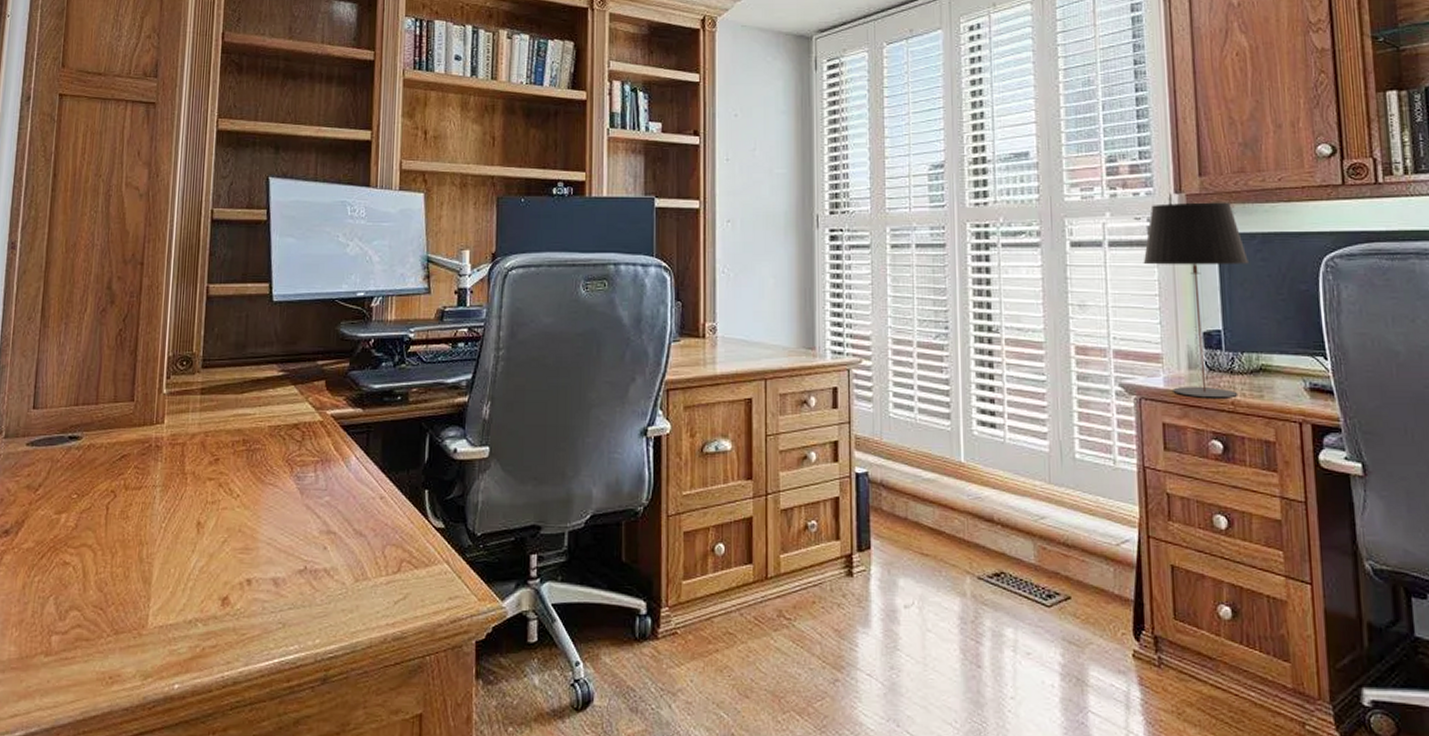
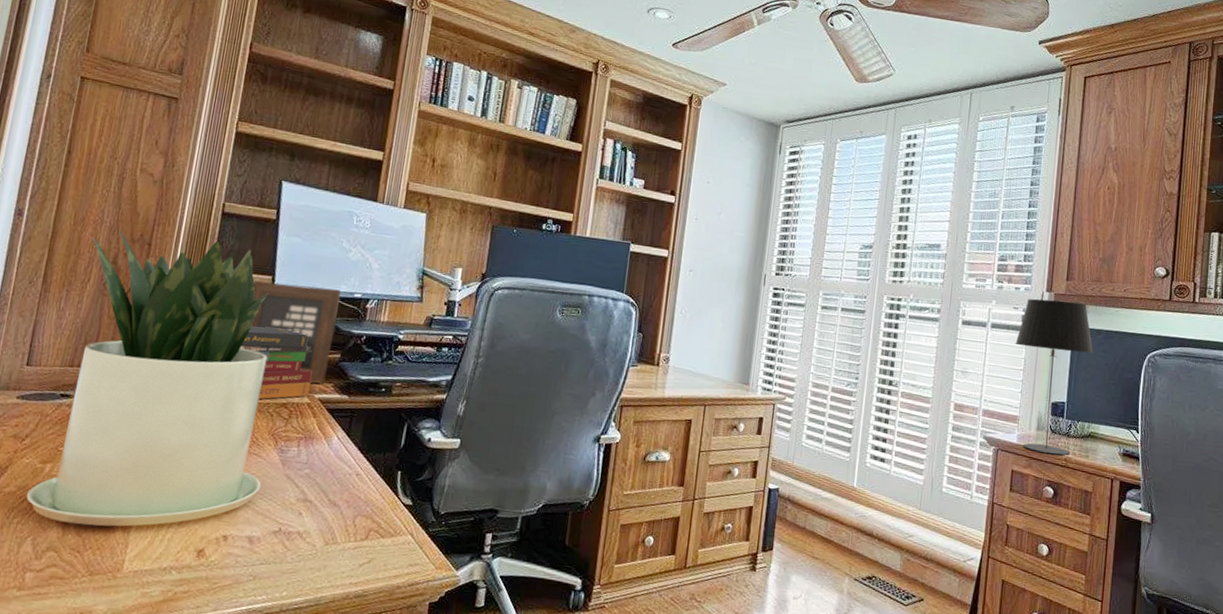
planter: none [44,252,280,579] -> present [26,230,269,527]
books: none [244,339,322,421] -> present [240,325,312,399]
picture frame: none [250,289,343,398] -> present [251,281,342,383]

